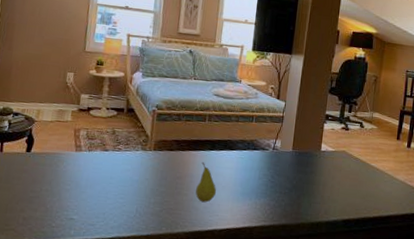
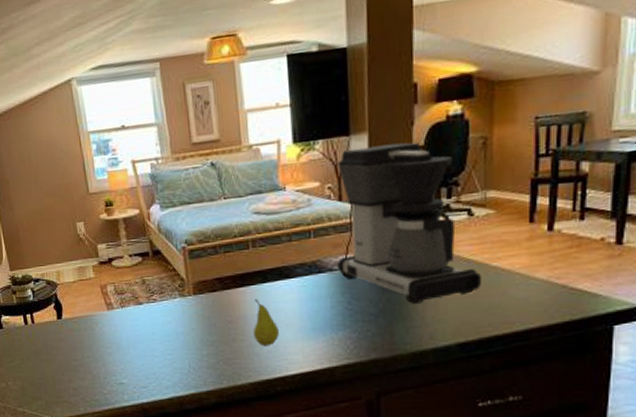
coffee maker: none [268,64,364,185] -> present [337,142,483,303]

